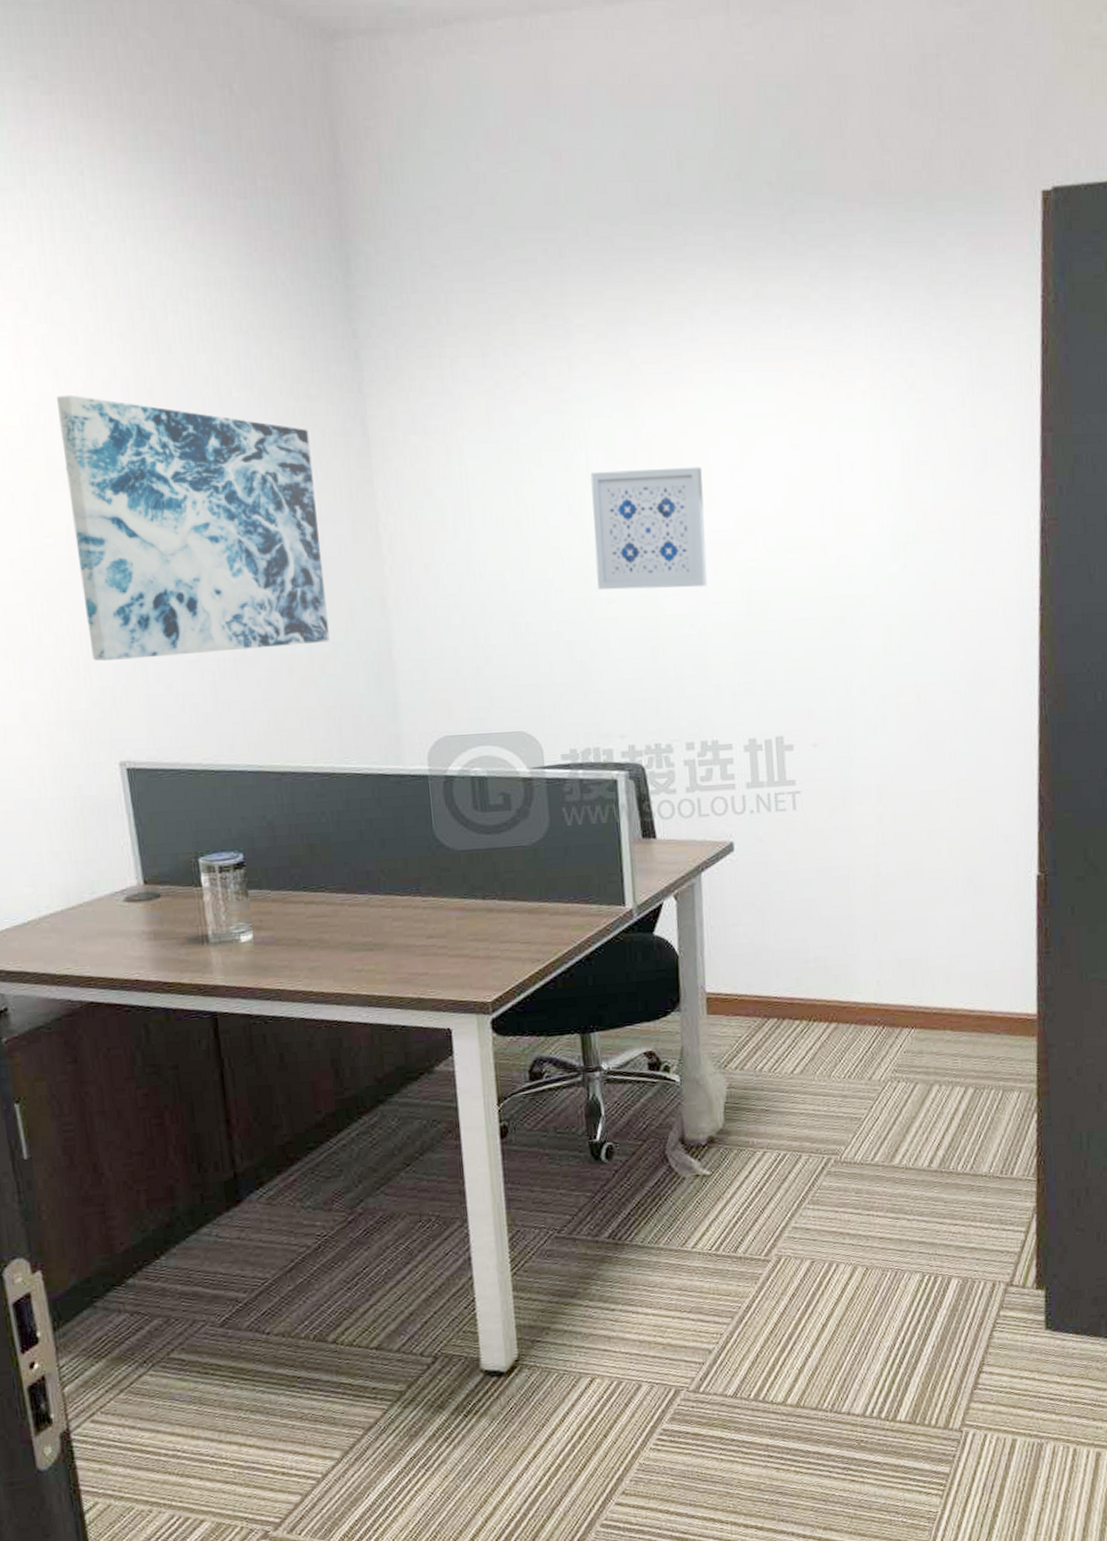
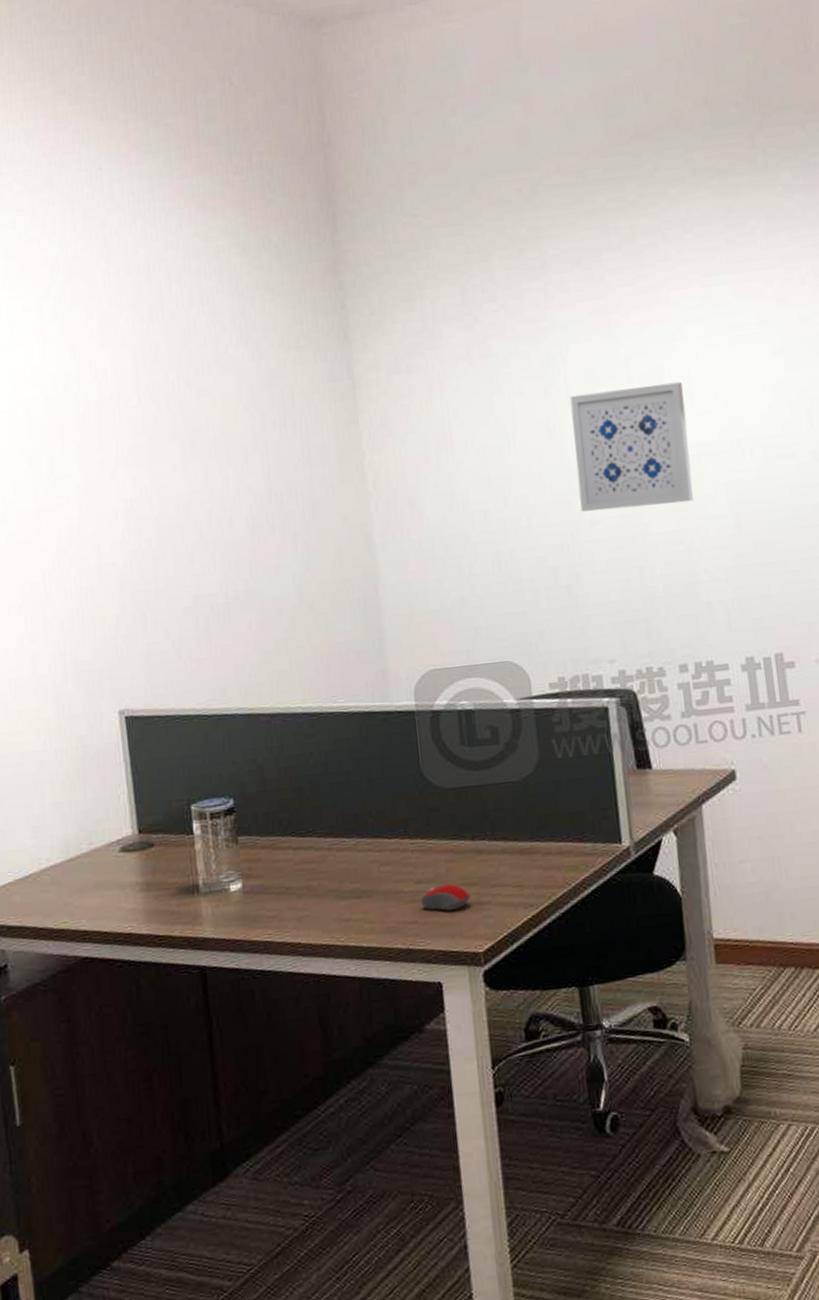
wall art: present [57,394,330,661] -> none [73,364,318,612]
computer mouse: none [432,939,481,964] -> present [421,884,471,911]

